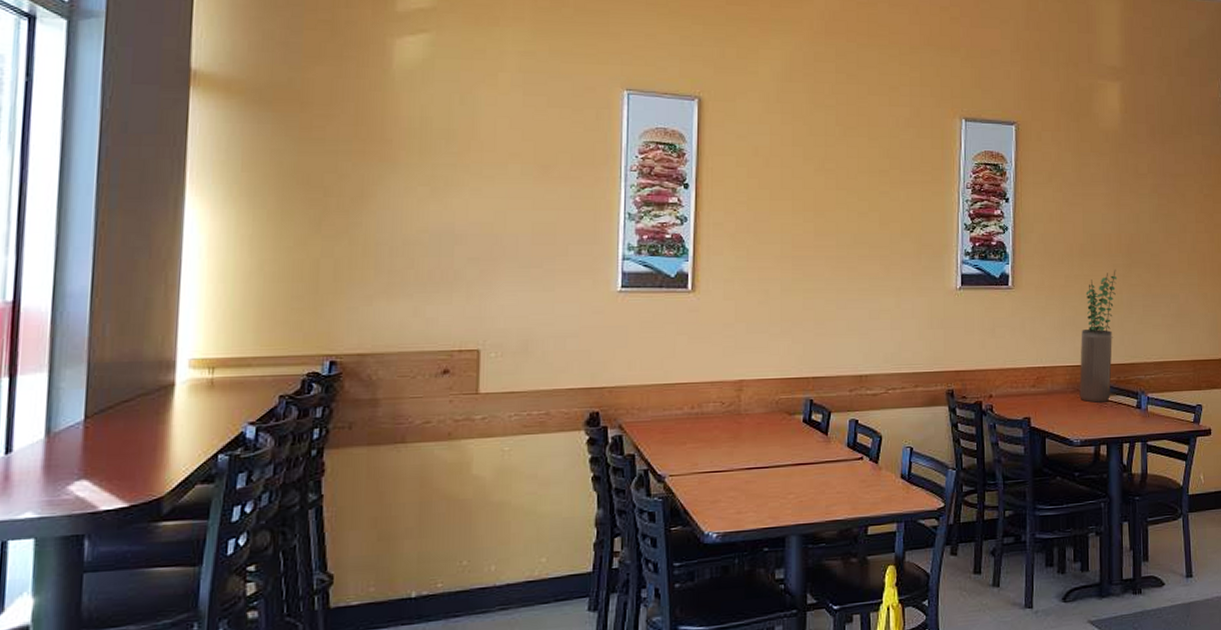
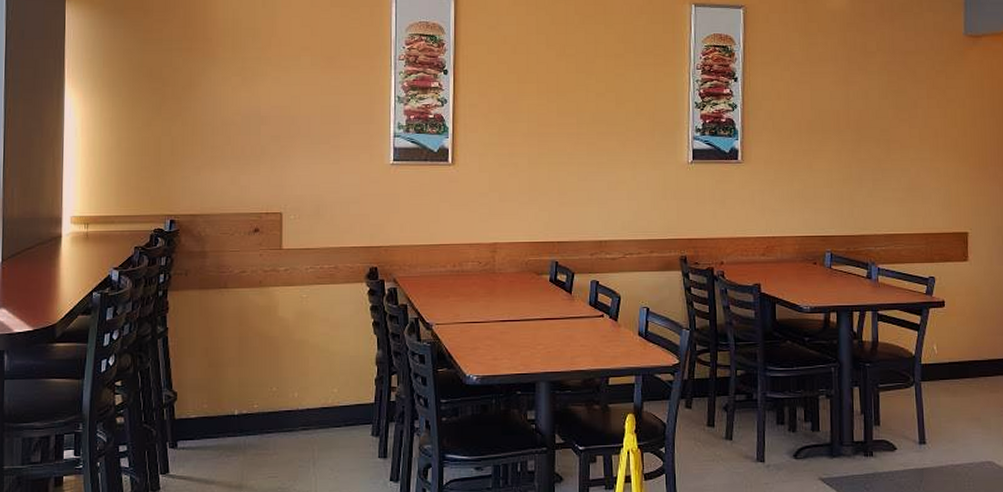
vase: present [1079,269,1118,403] -> none [808,144,847,272]

